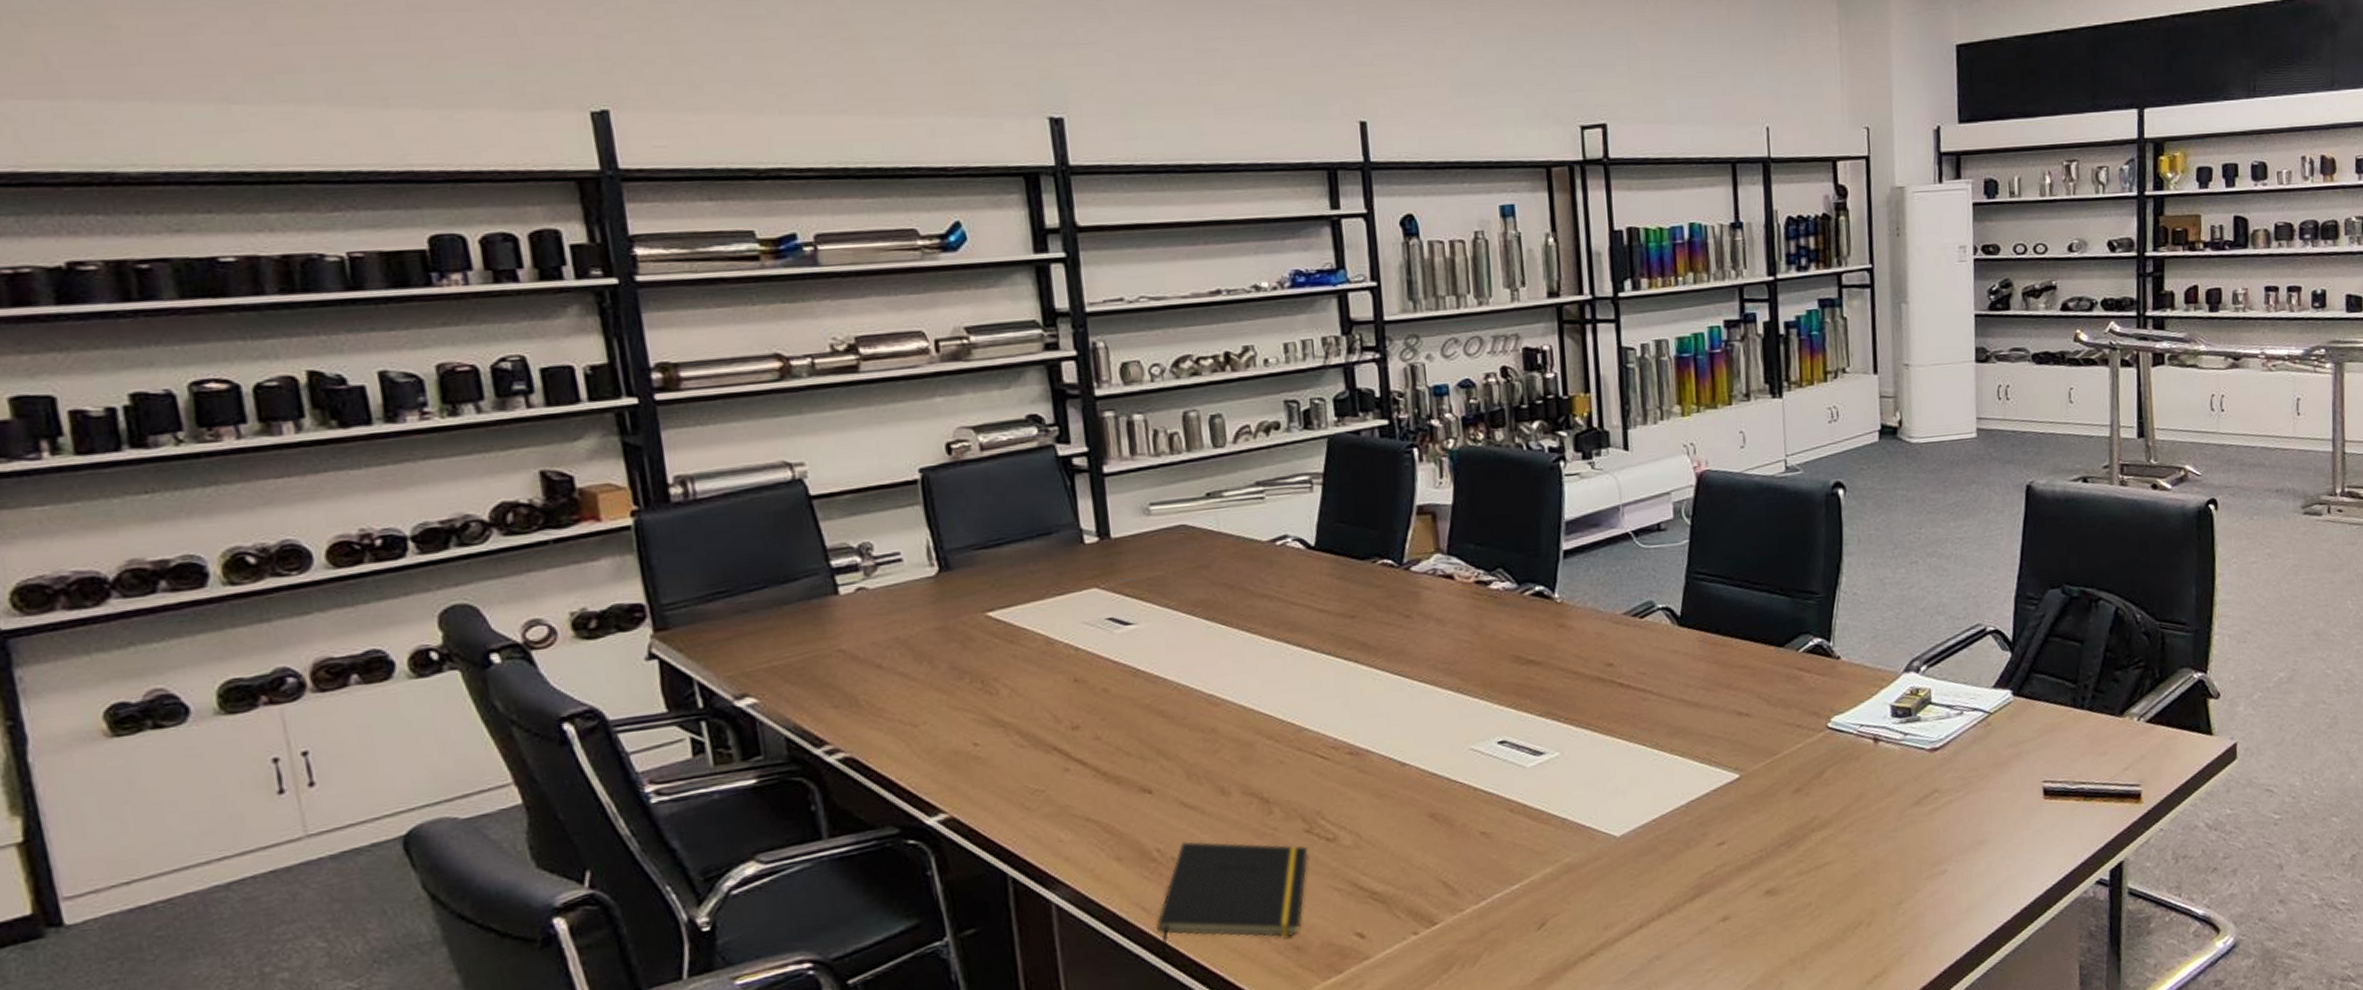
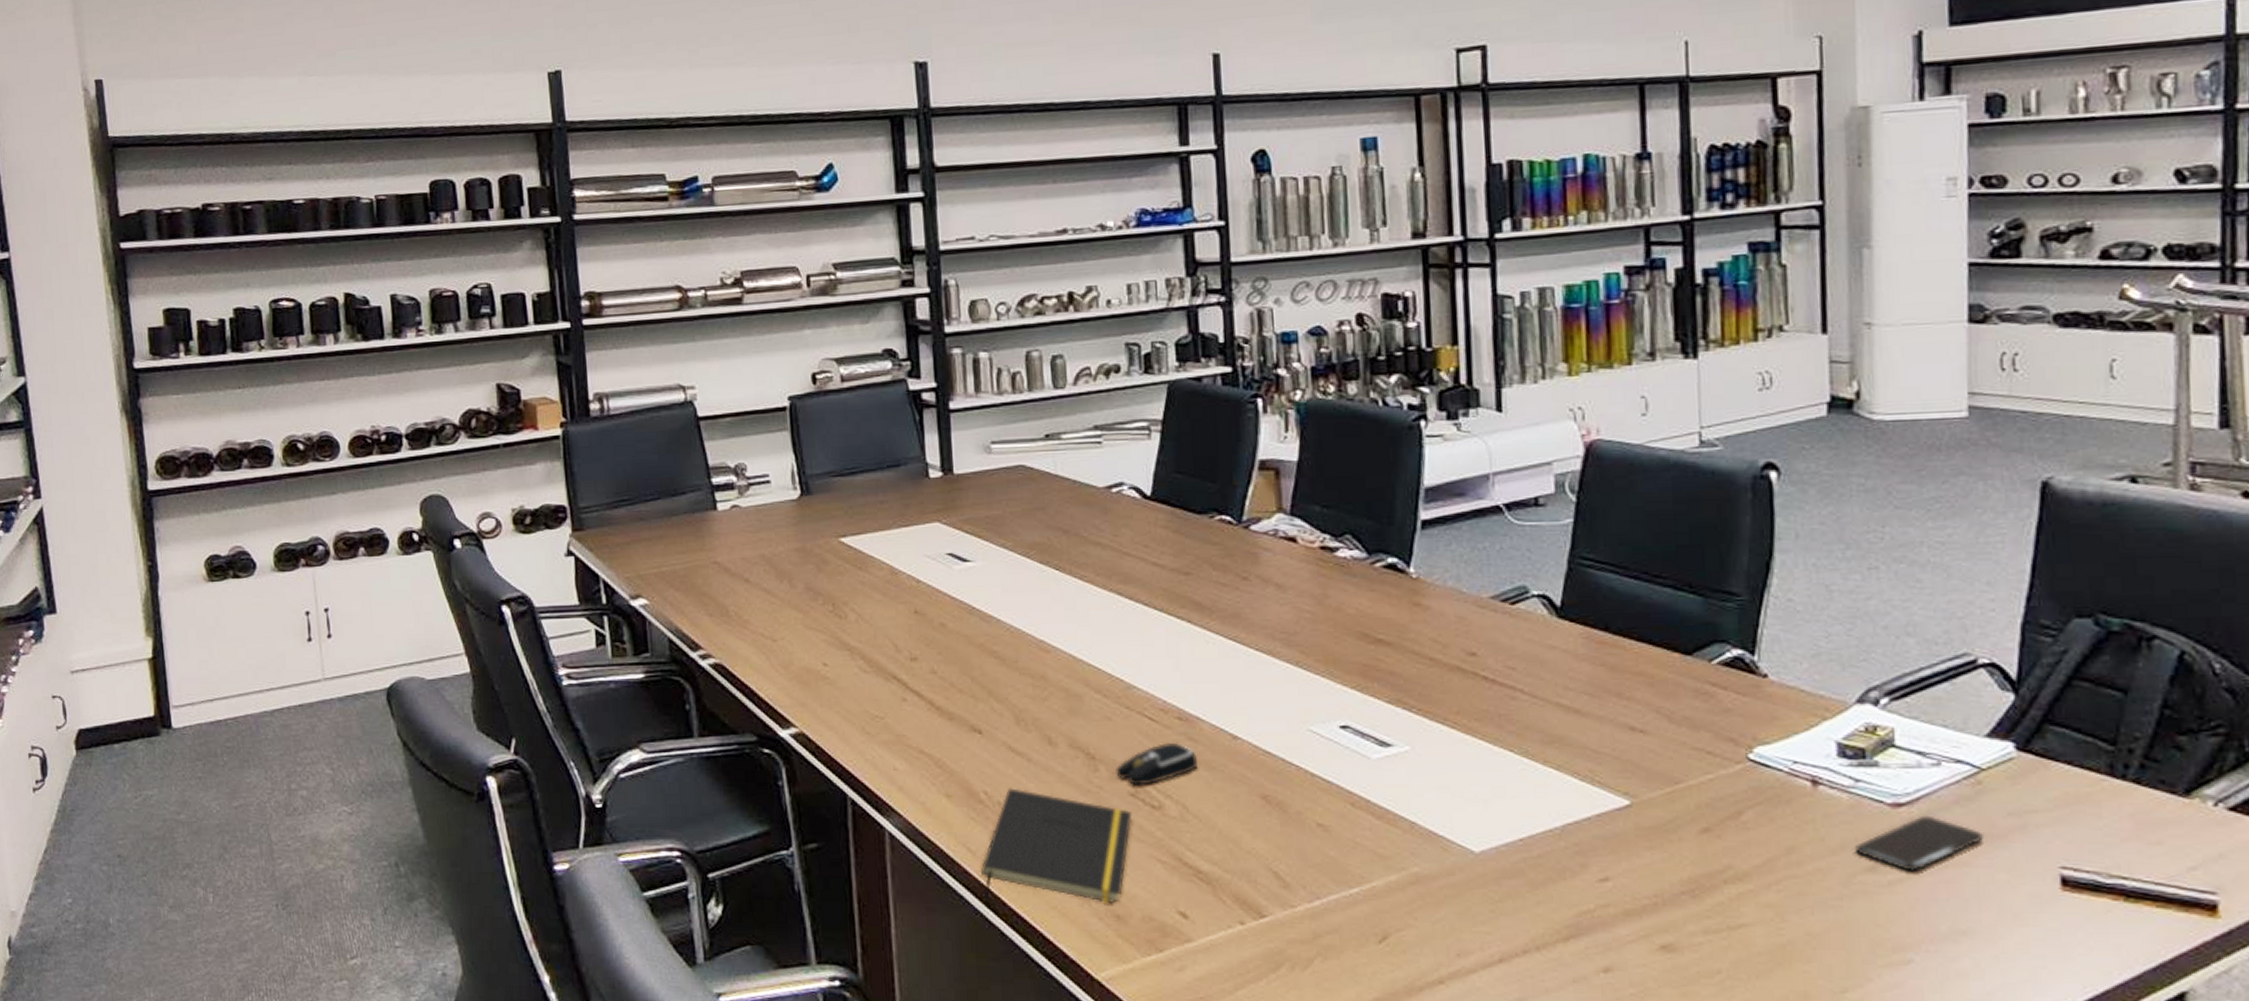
computer mouse: none [1290,777,1369,822] -> present [1115,742,1197,785]
smartphone: none [1904,754,1992,801] -> present [1853,815,1983,872]

